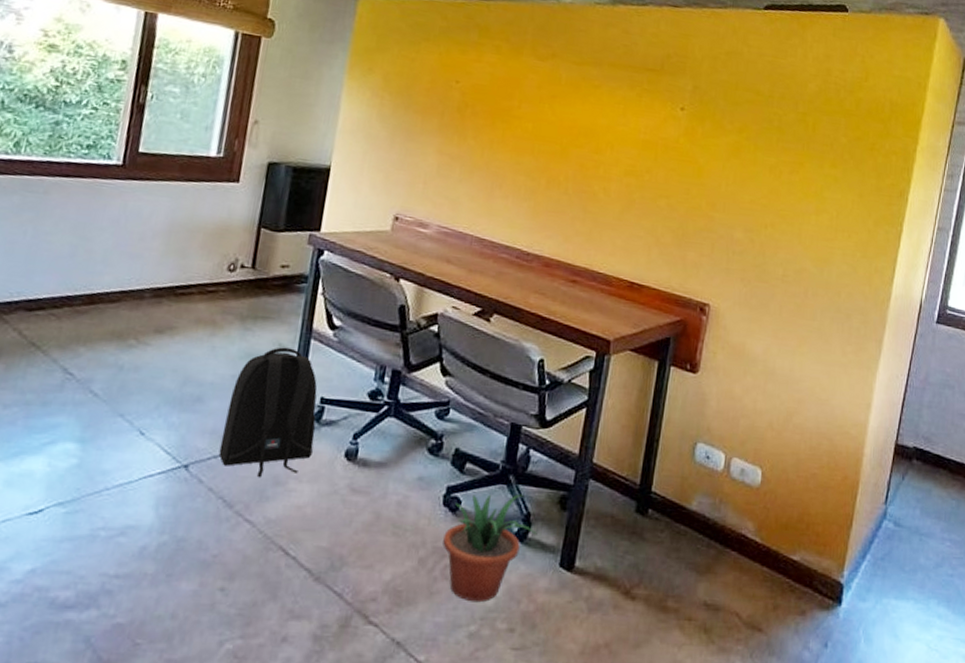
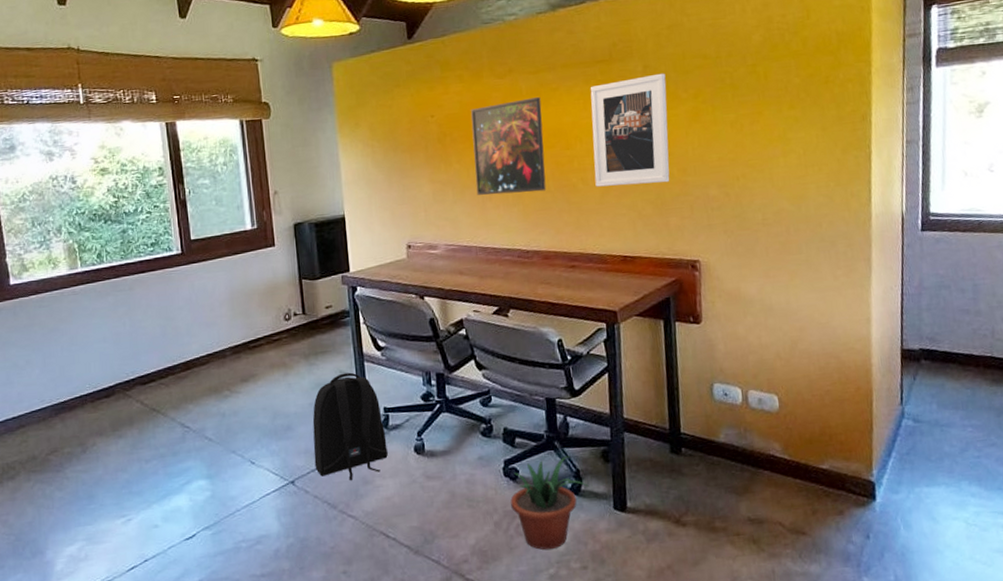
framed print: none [486,85,580,192] -> present [471,97,547,195]
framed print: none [617,93,714,214] -> present [590,73,670,187]

